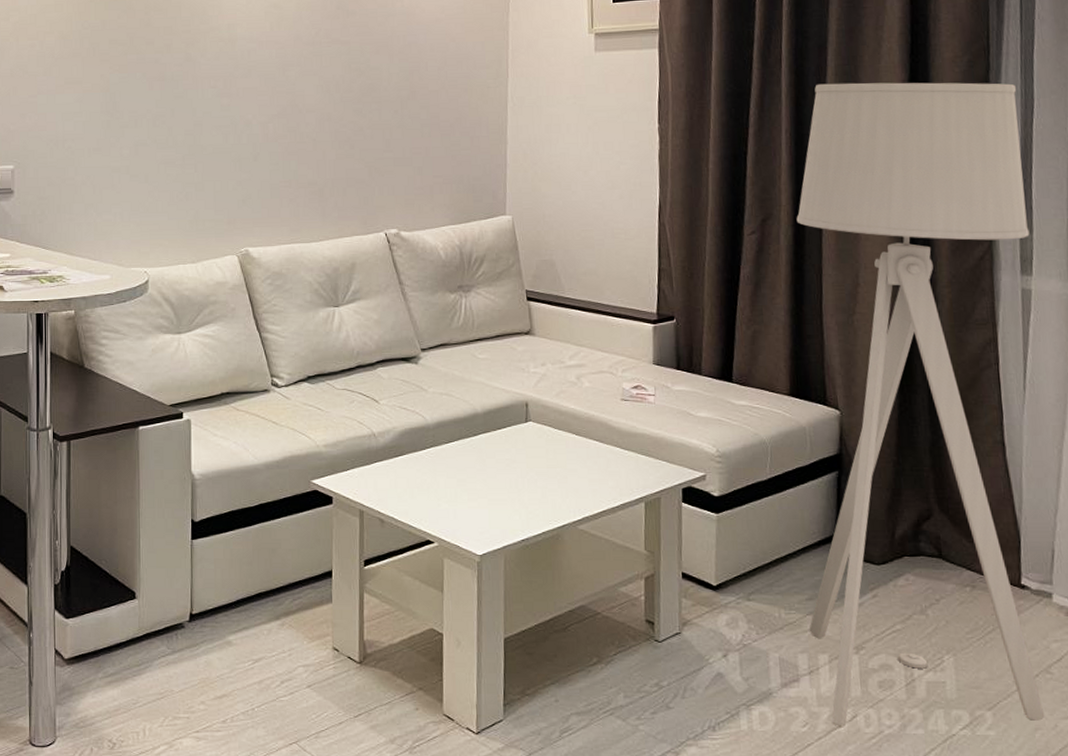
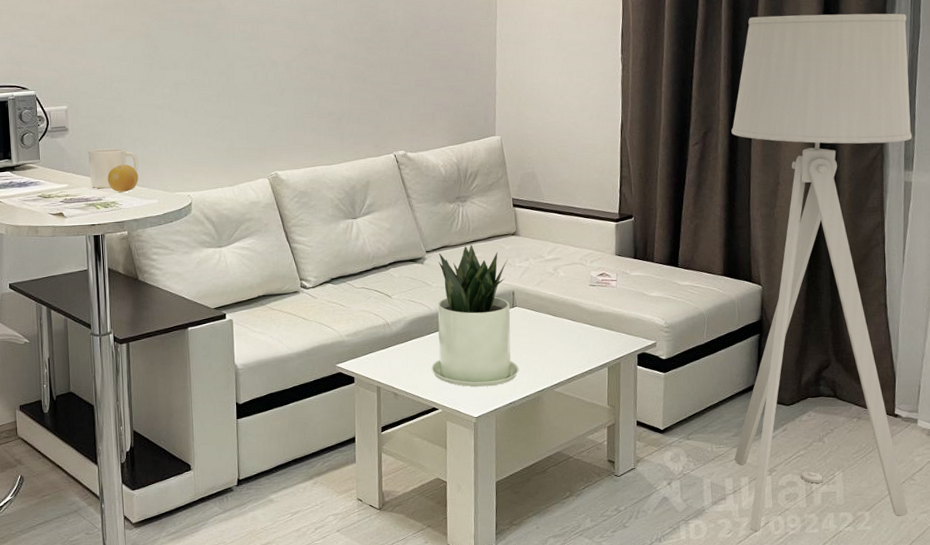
mug: none [34,214,90,261] -> present [88,148,139,189]
fruit: none [55,233,89,266] -> present [108,164,139,193]
planter: none [426,343,534,518] -> present [431,244,520,387]

